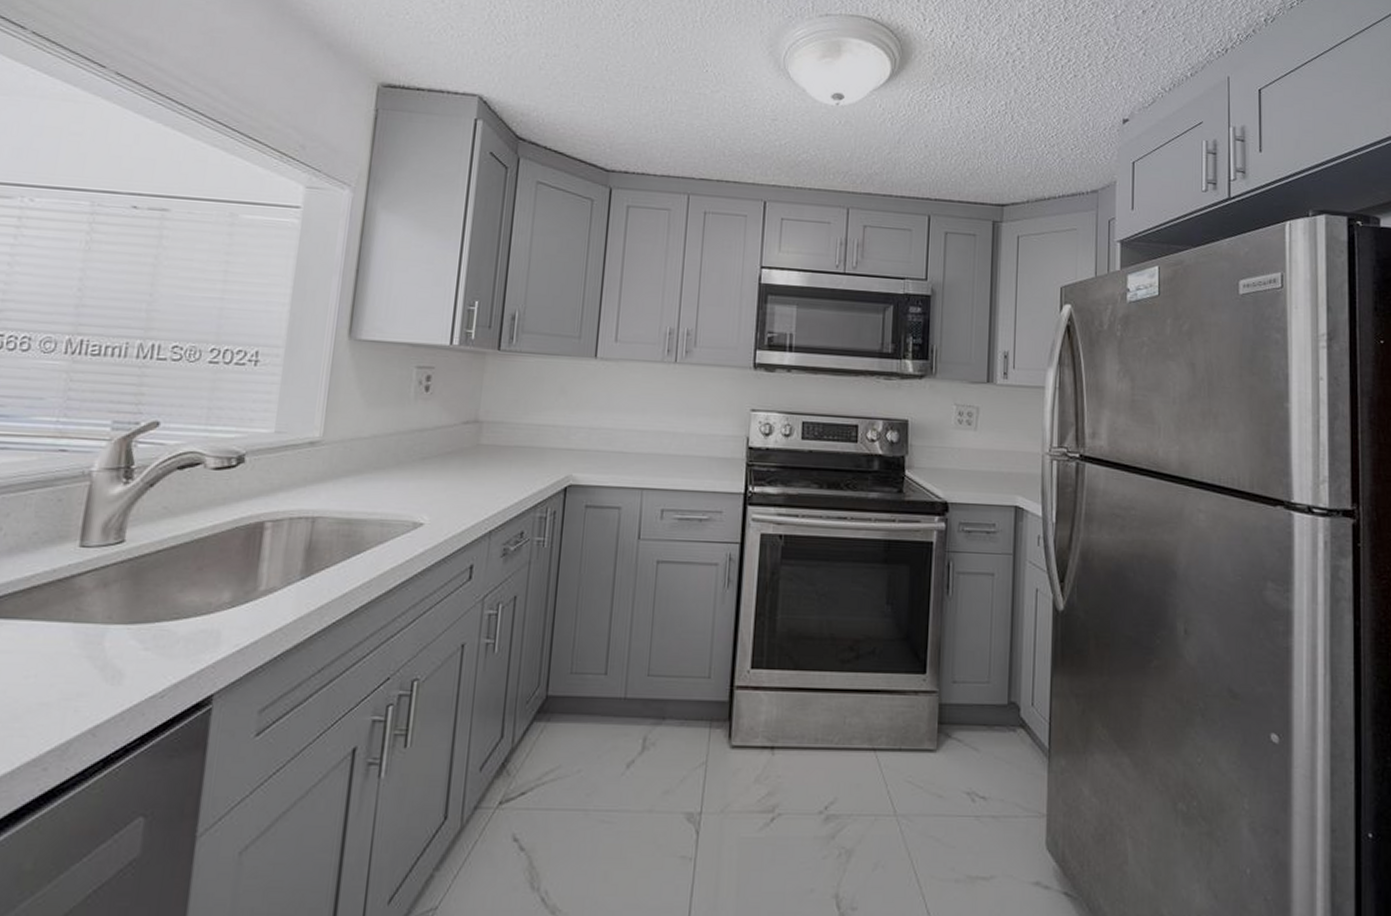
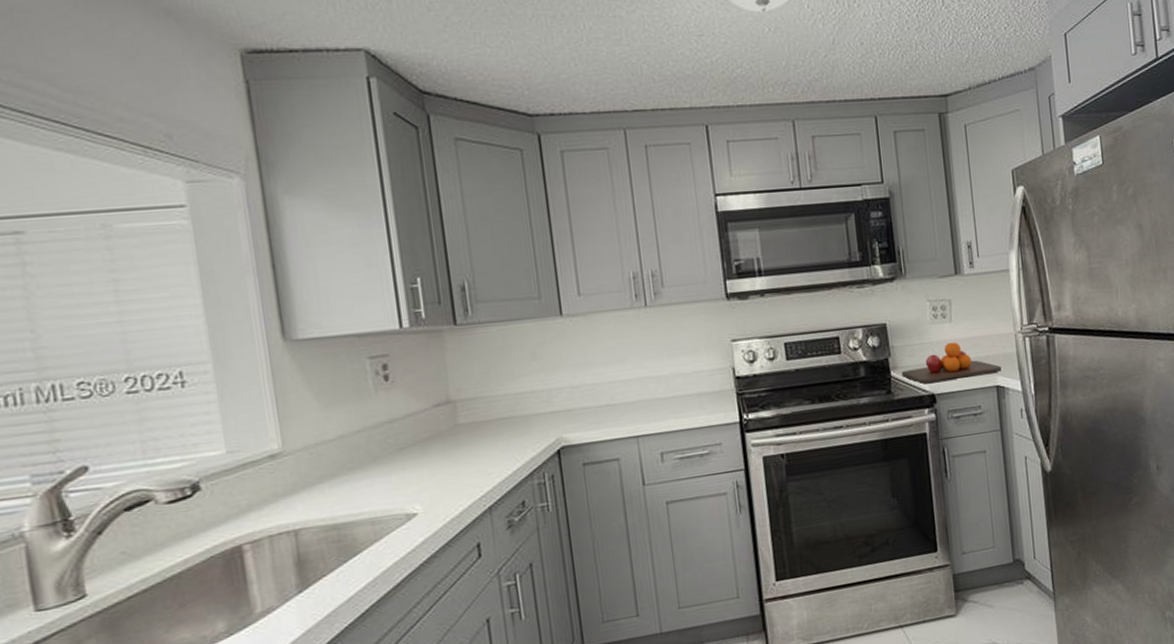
chopping board: none [916,451,1023,492] -> present [901,342,1002,384]

